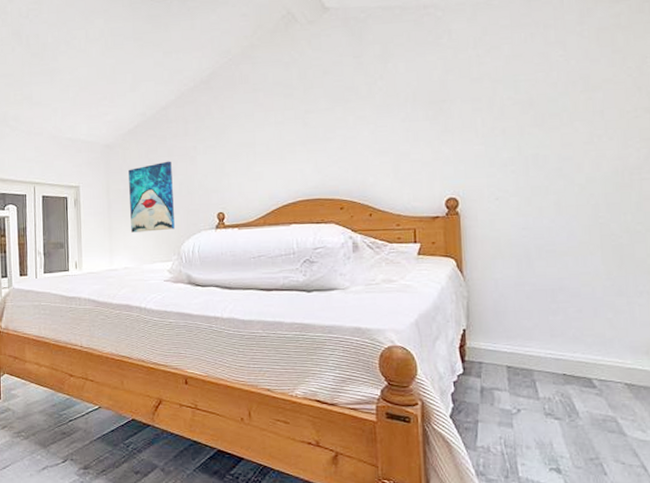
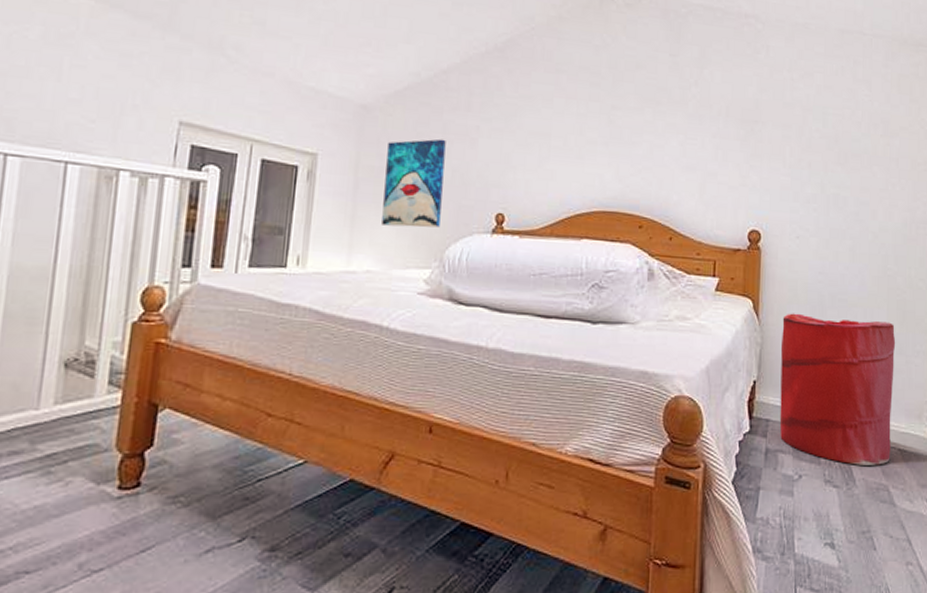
laundry hamper: none [488,267,617,399] -> present [779,313,896,465]

